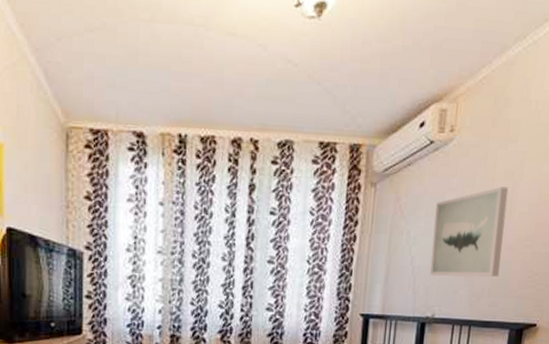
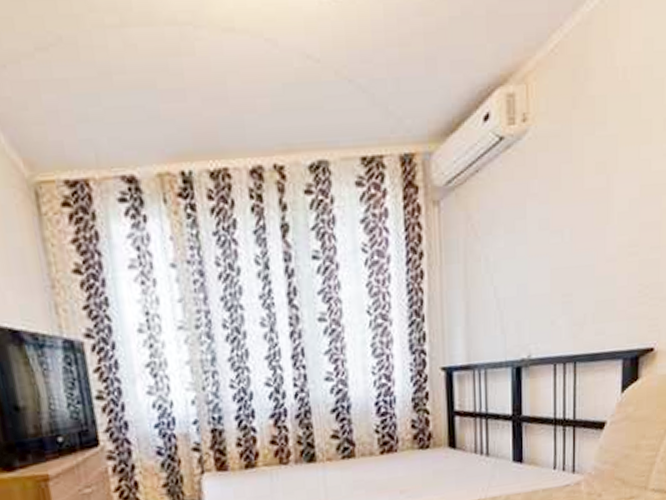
wall art: present [429,186,509,277] -> none [516,183,603,307]

